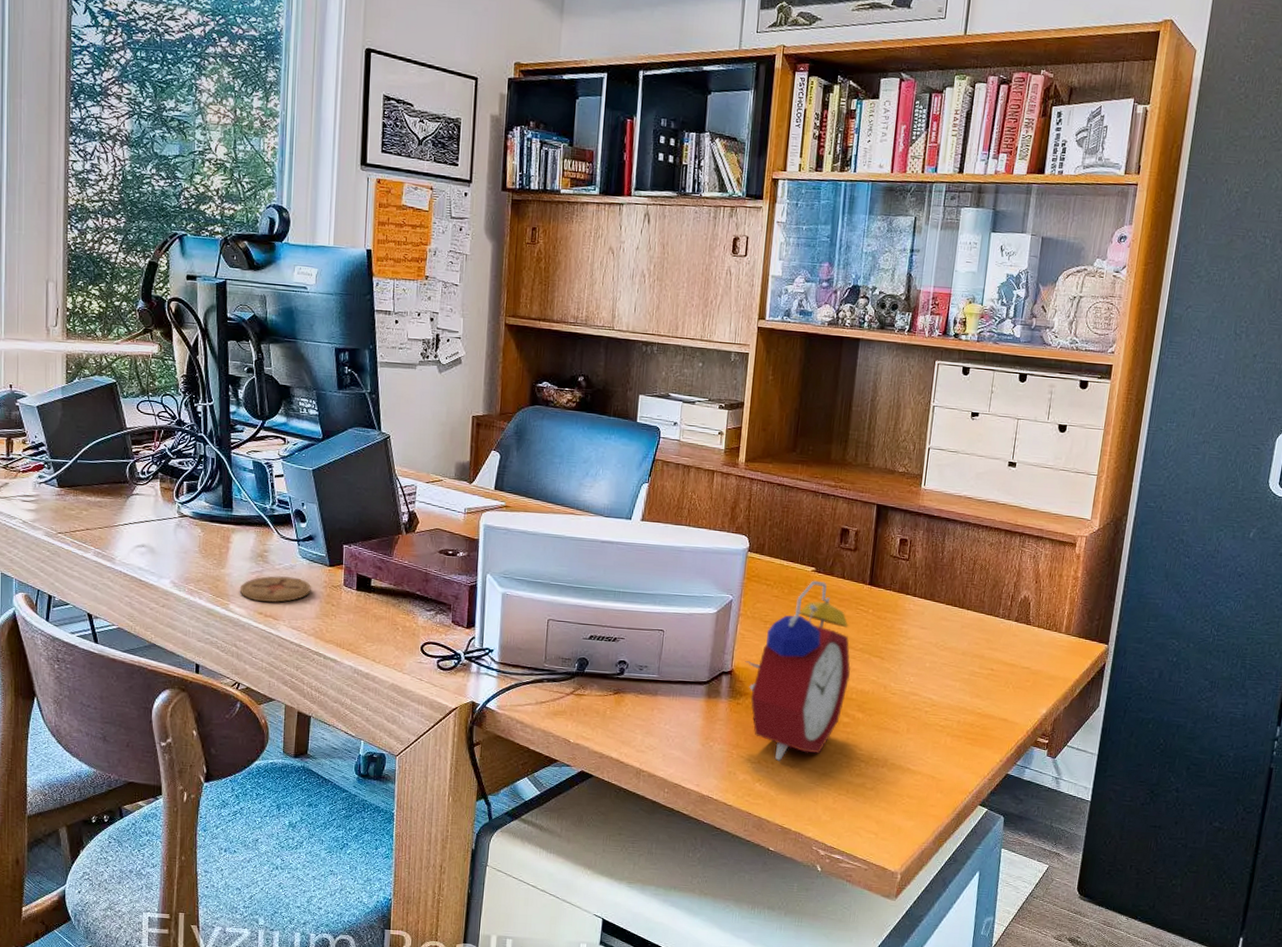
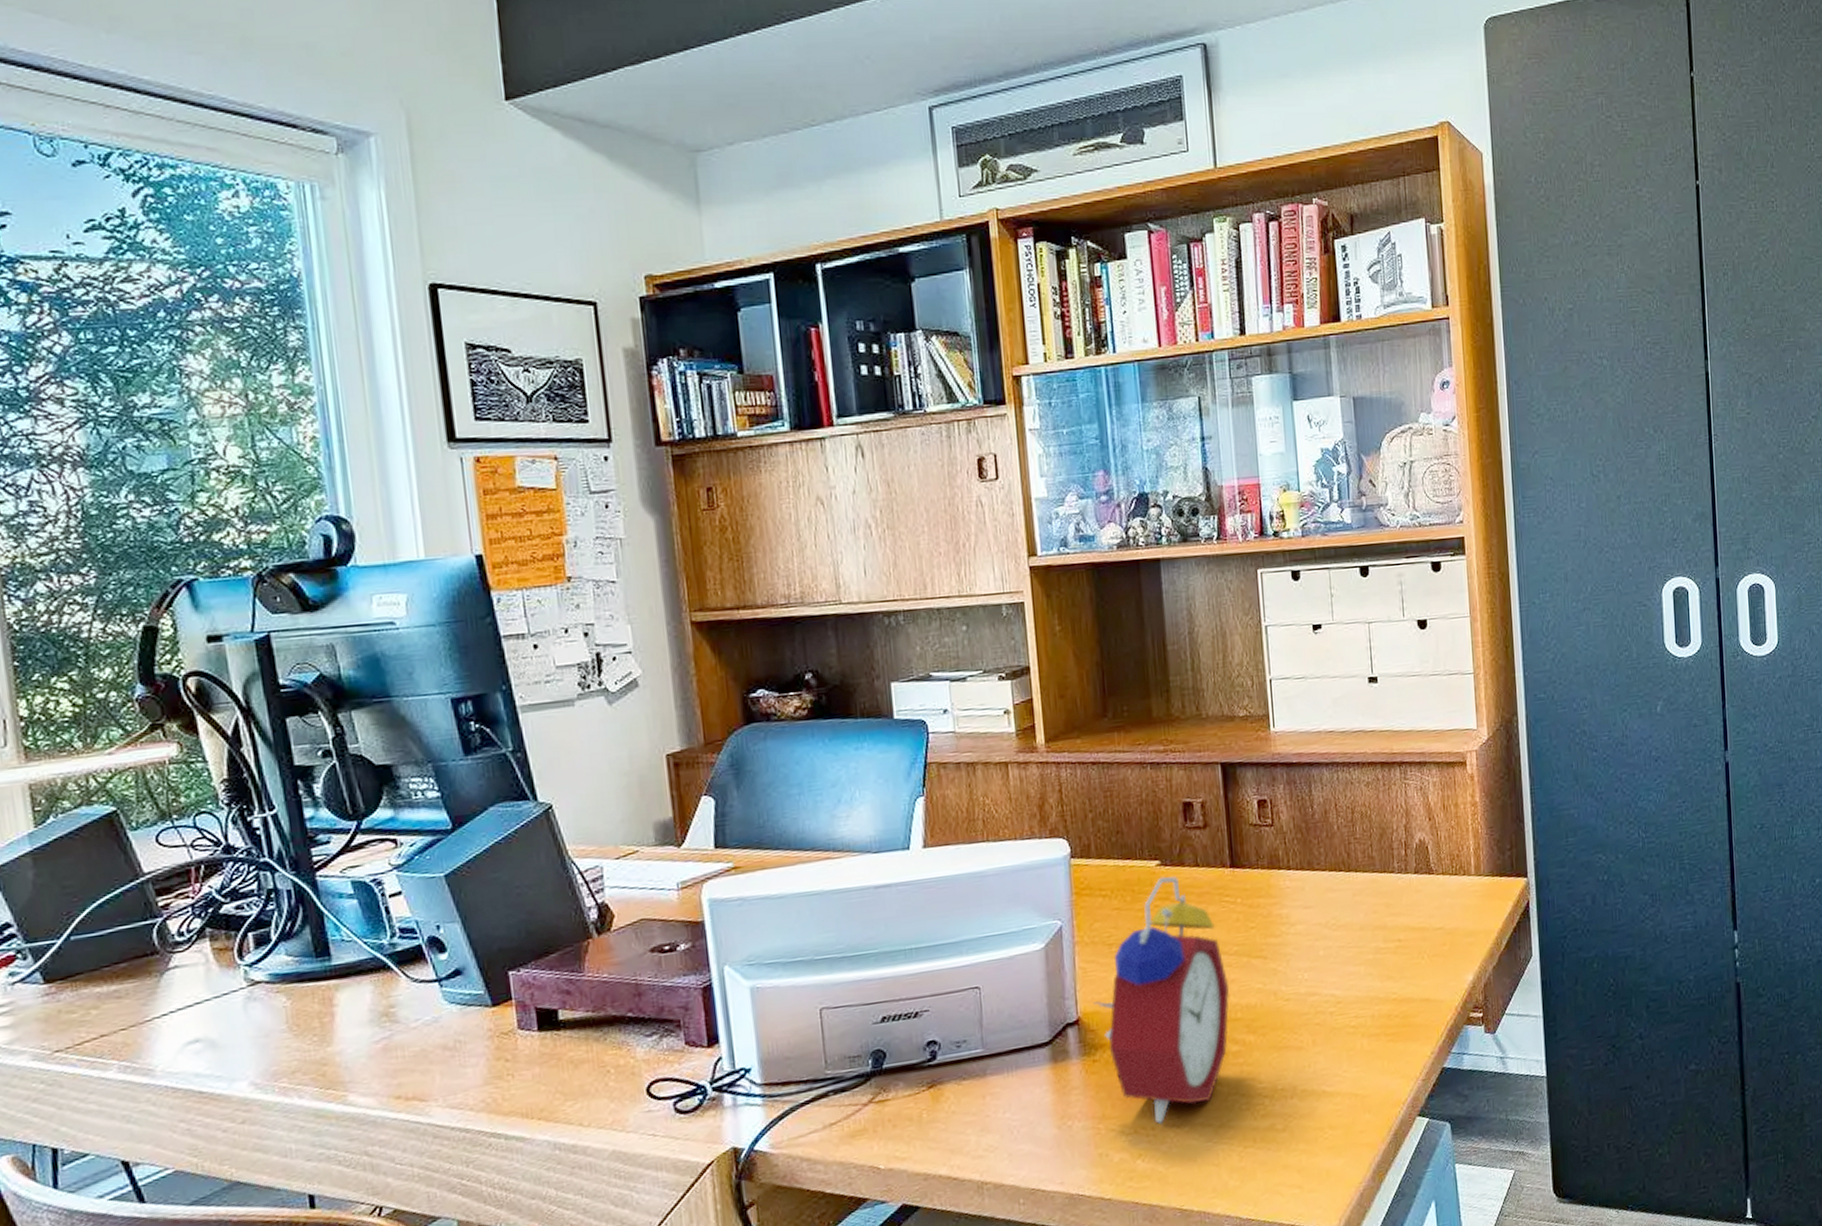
coaster: present [239,575,312,603] -> none [359,1033,472,1083]

